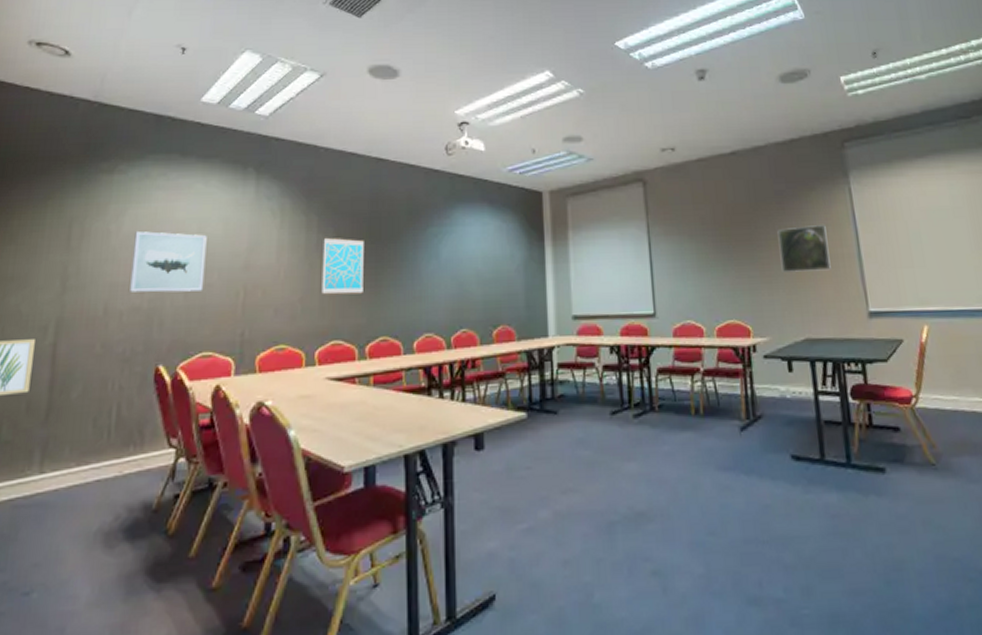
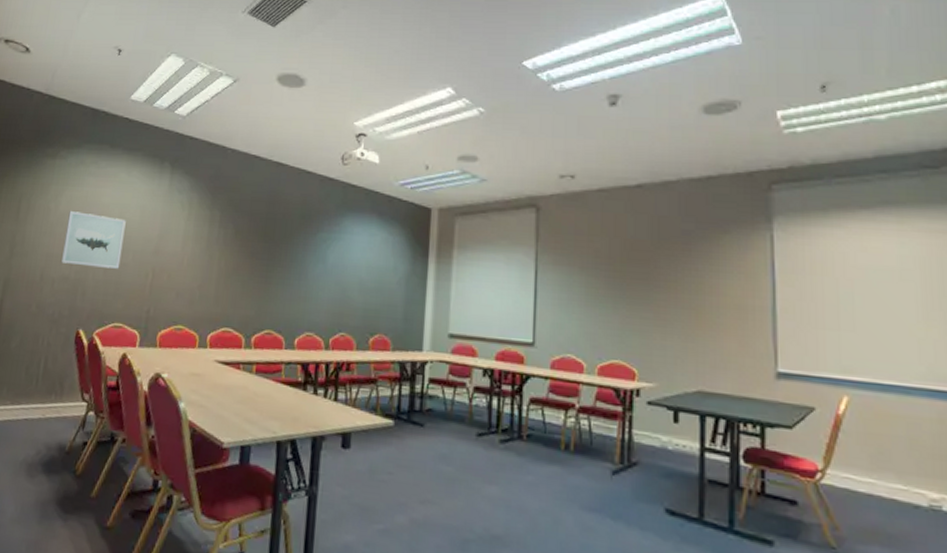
wall art: present [321,237,364,295] -> none [218,232,259,288]
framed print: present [777,225,831,272] -> none [679,271,738,322]

